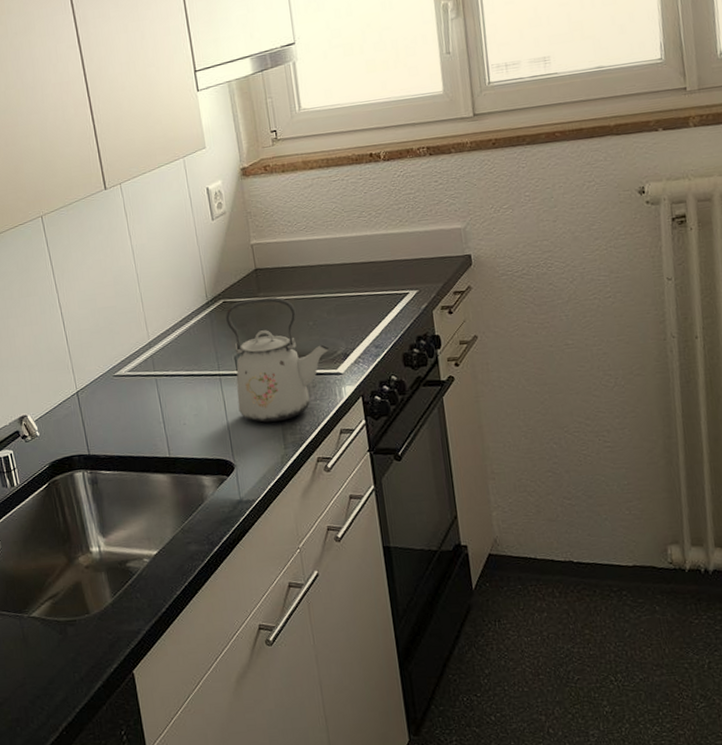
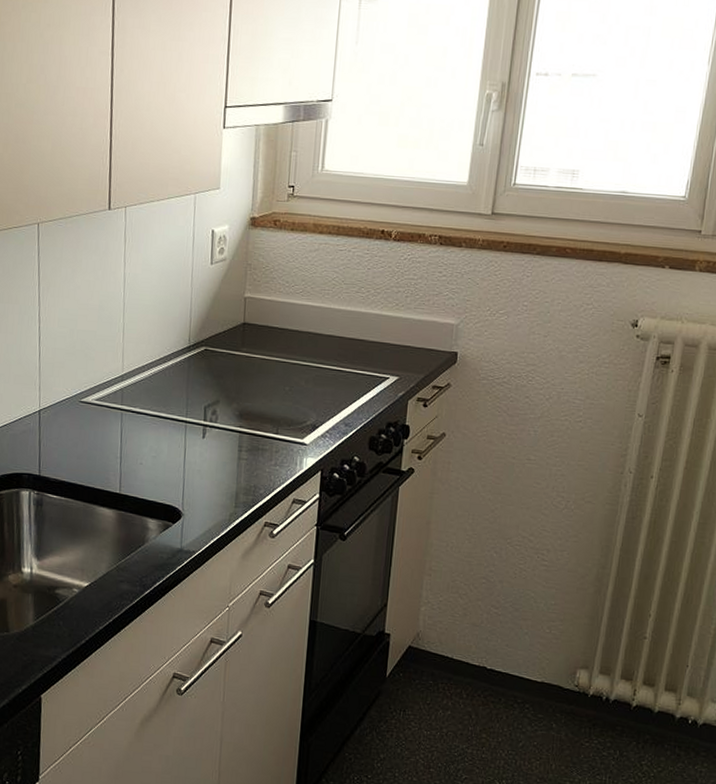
kettle: present [226,297,330,423] -> none [198,352,300,480]

